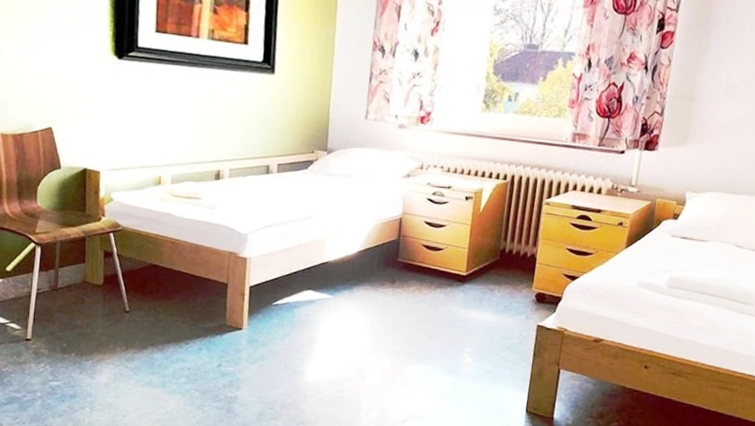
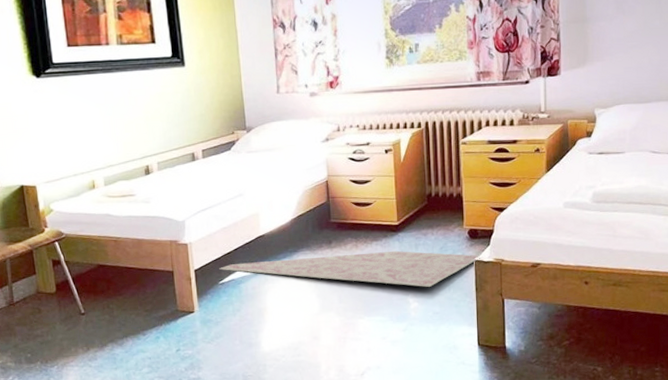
rug: none [275,287,544,345] -> present [219,250,480,288]

